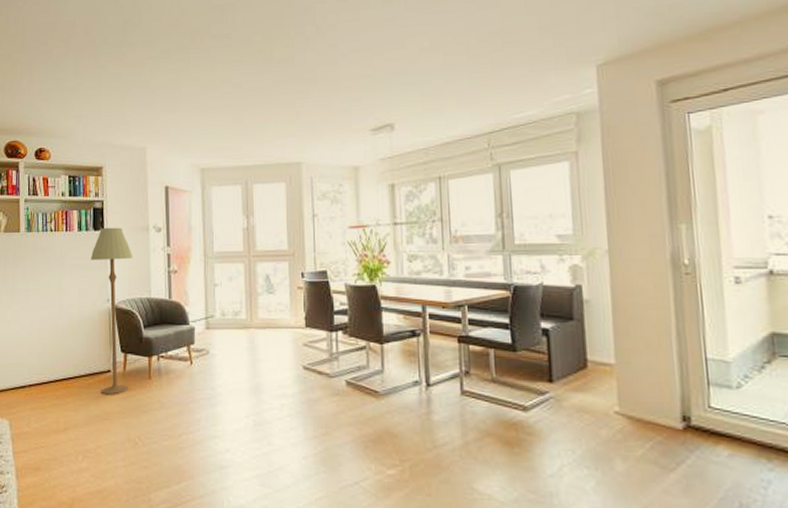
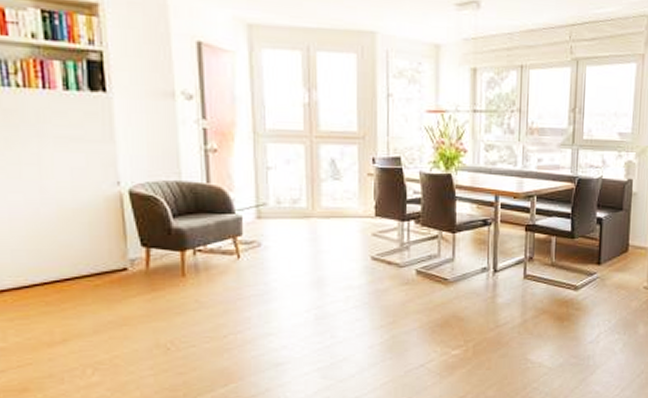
floor lamp: present [90,227,133,395] -> none [86,88,155,297]

